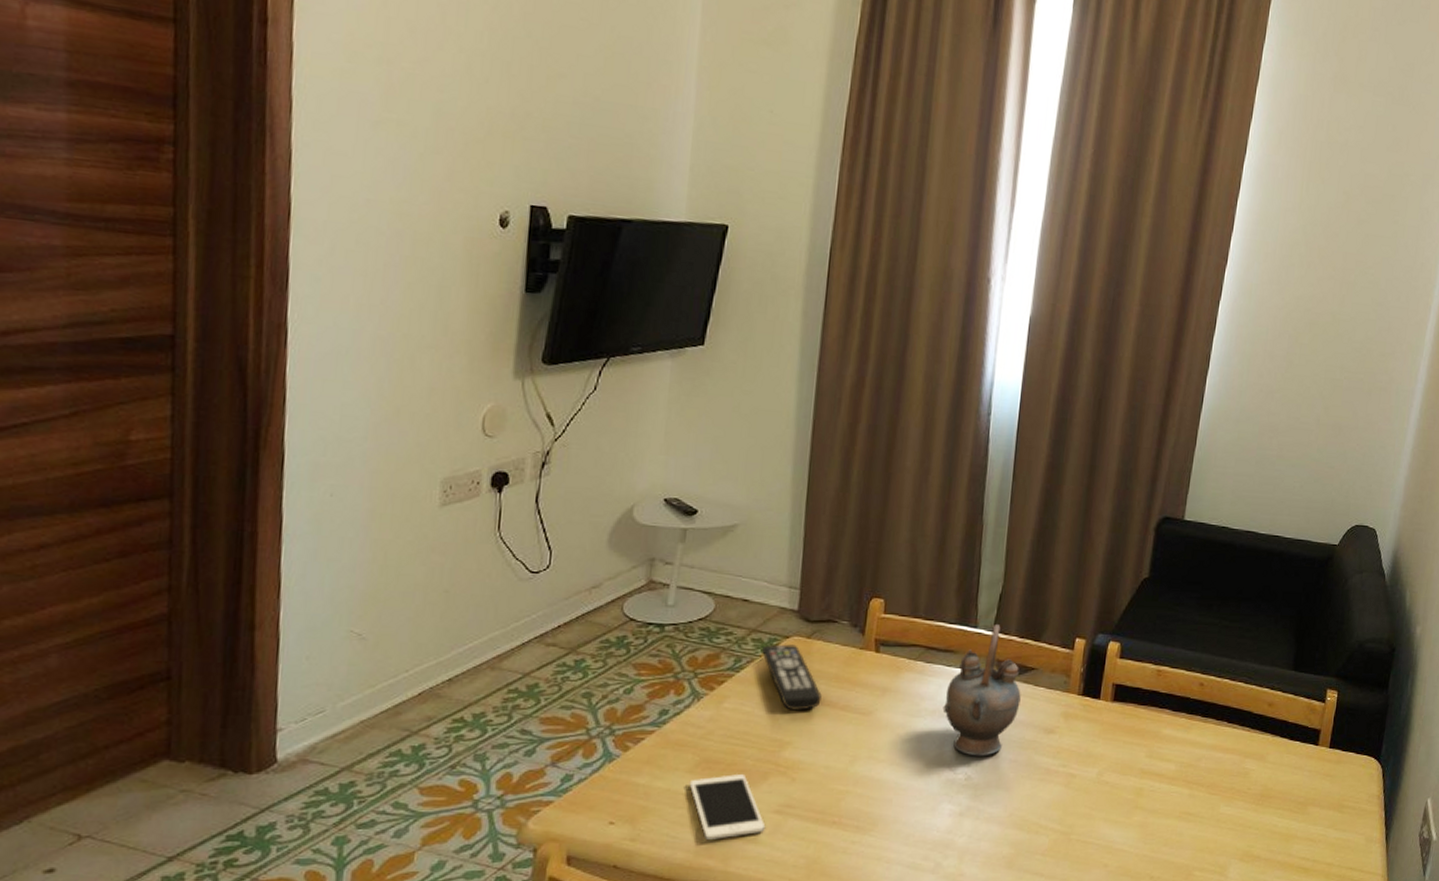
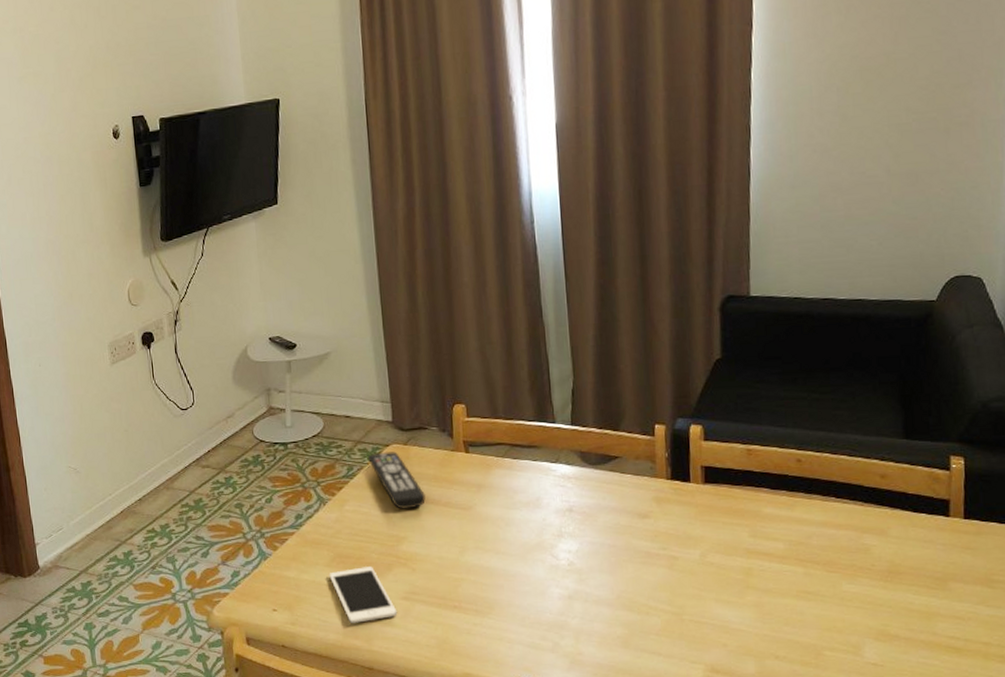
teapot: present [942,625,1021,756] -> none [535,418,610,543]

